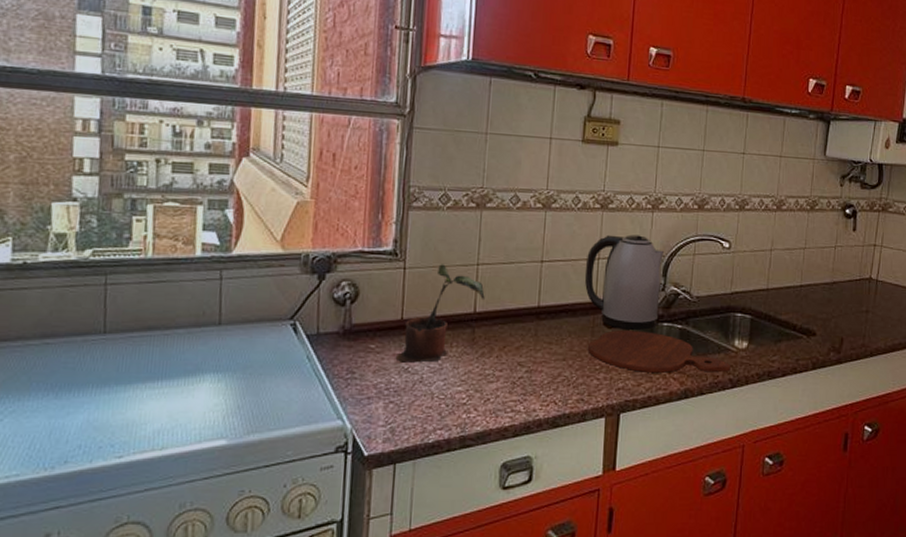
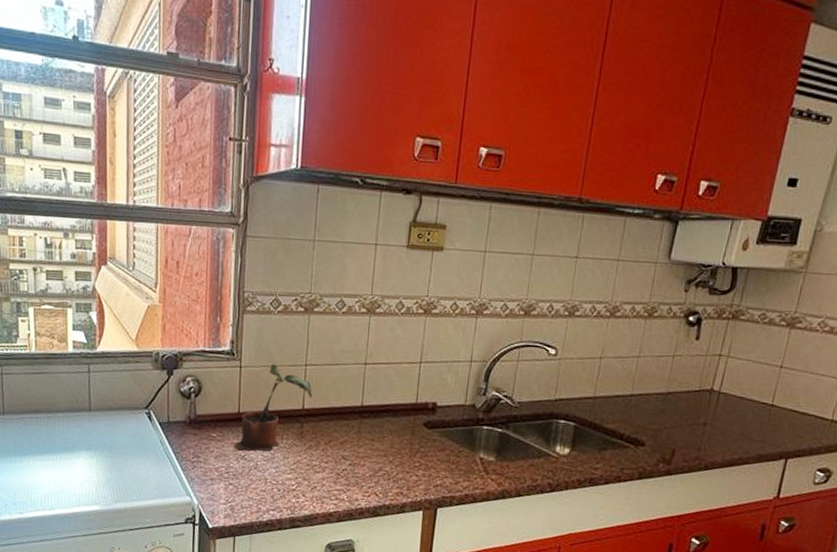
kettle: present [585,234,664,330] -> none [407,339,486,432]
cutting board: present [587,330,731,373] -> none [407,431,551,476]

